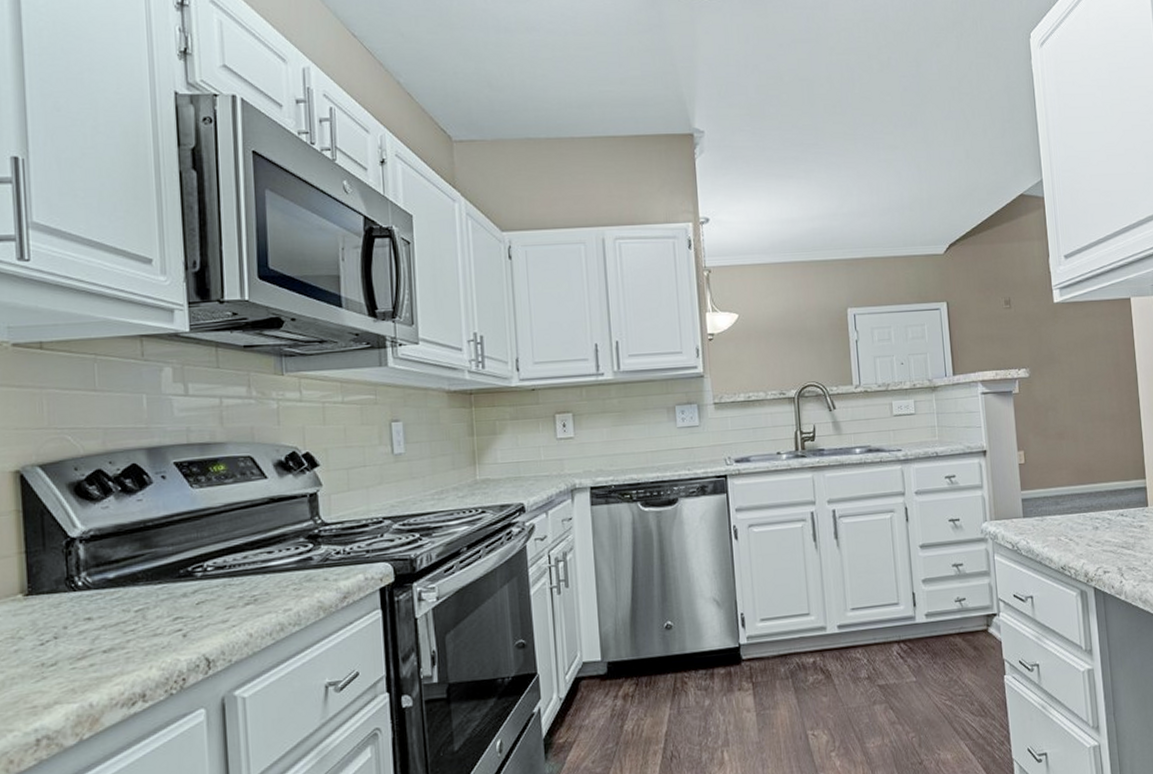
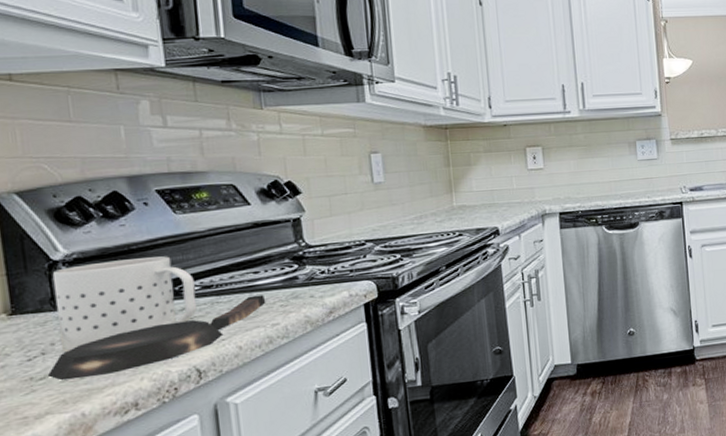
frying pan: none [58,577,279,667] -> present [47,295,266,381]
mug: none [69,533,209,637] -> present [52,256,197,353]

